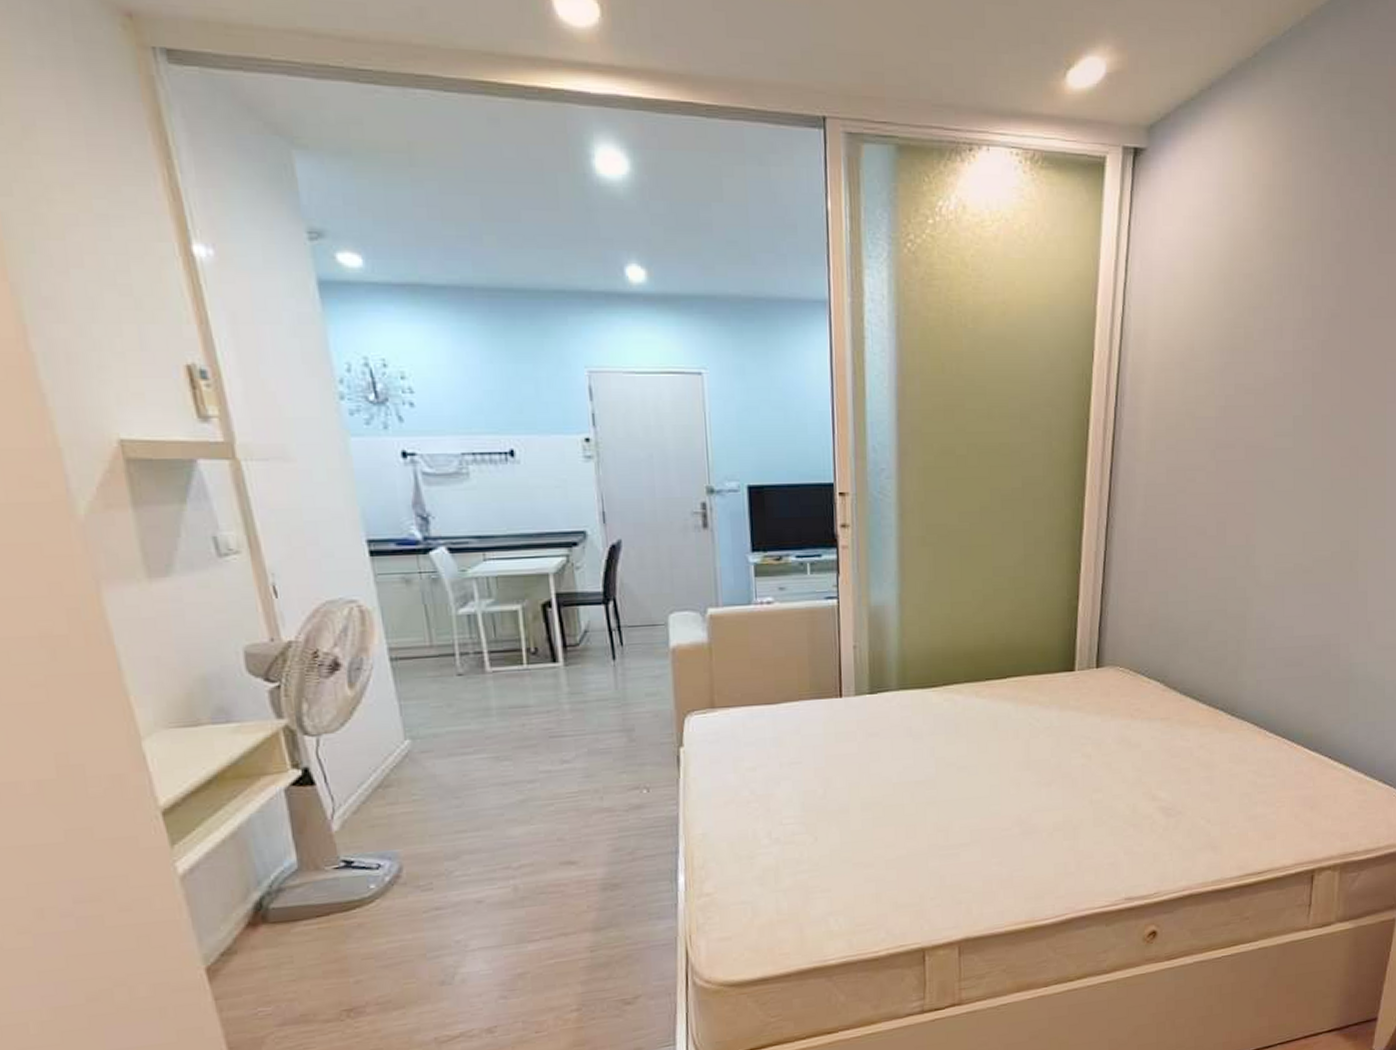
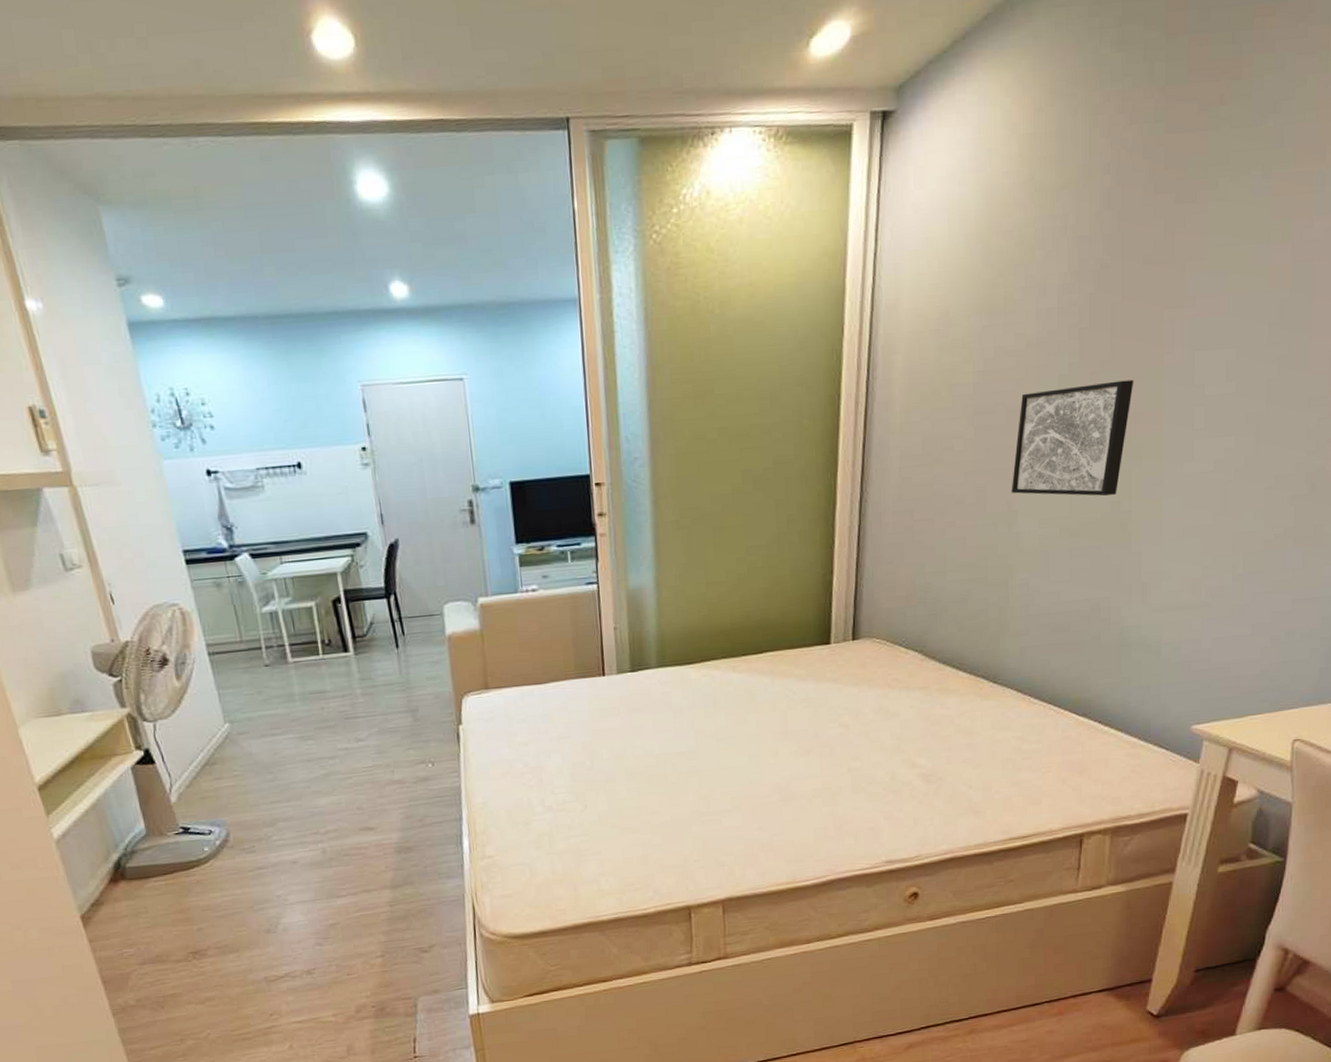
wall art: none [1249,425,1361,535] -> present [1011,379,1134,496]

